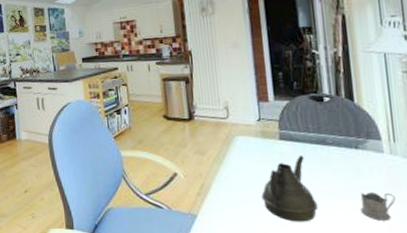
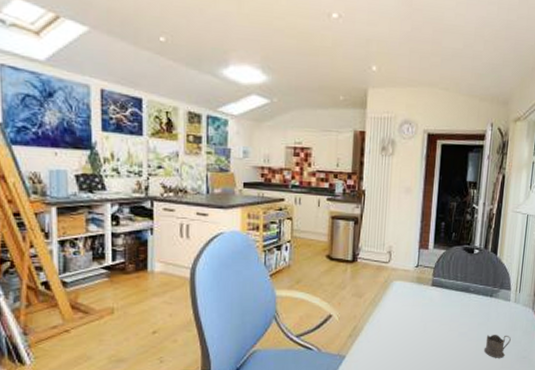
teapot: present [261,156,318,222] -> none [407,301,452,361]

